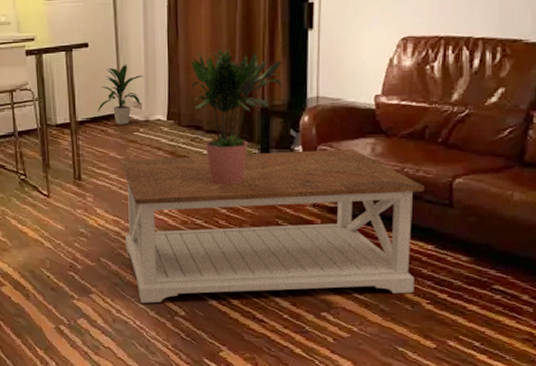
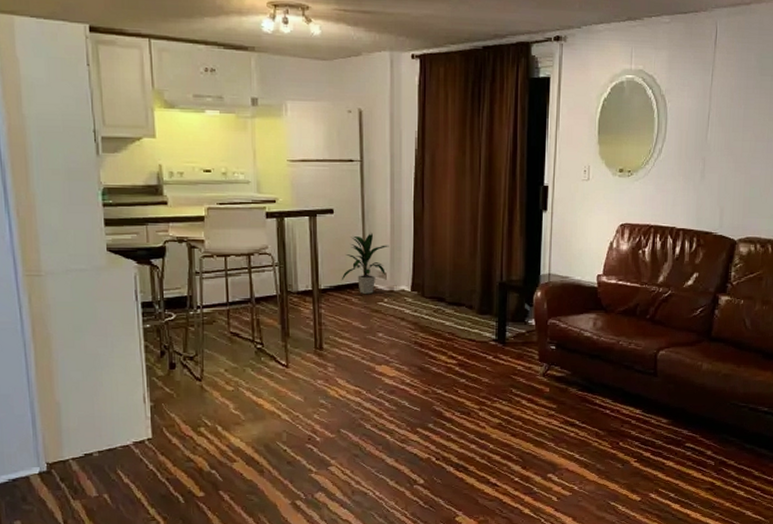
coffee table: present [121,148,425,303] -> none [364,322,635,473]
potted plant: present [190,48,283,185] -> none [435,223,520,355]

